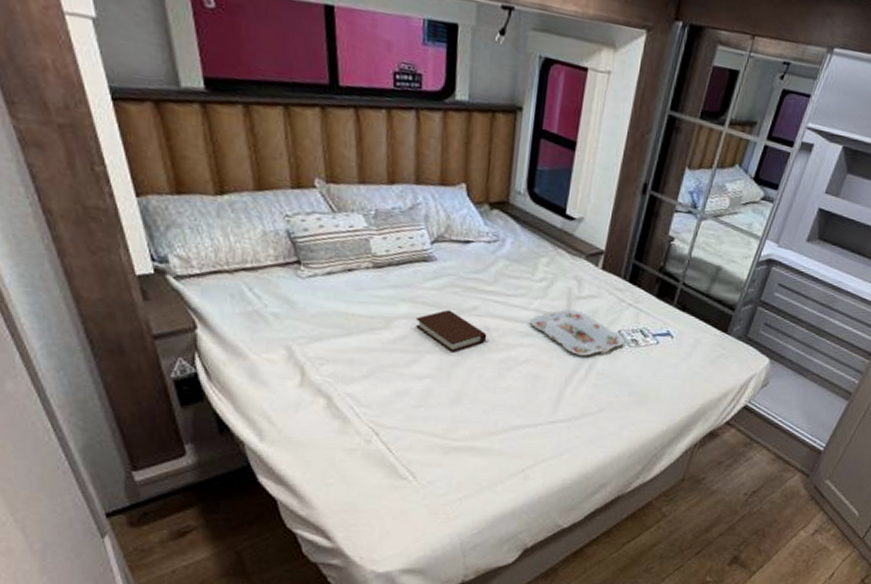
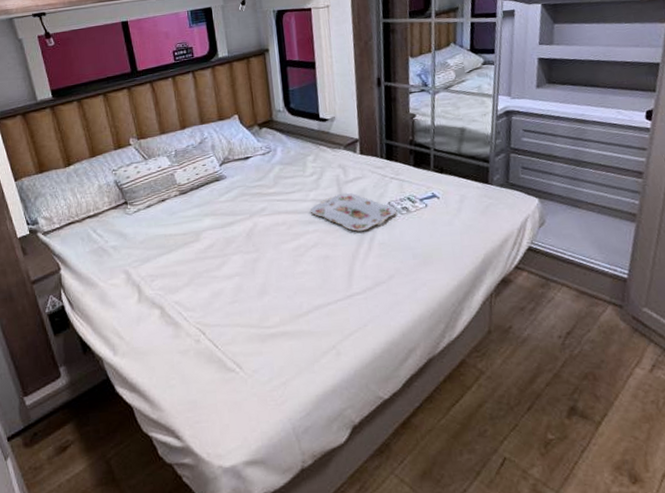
book: present [415,309,487,353] -> none [218,215,278,250]

